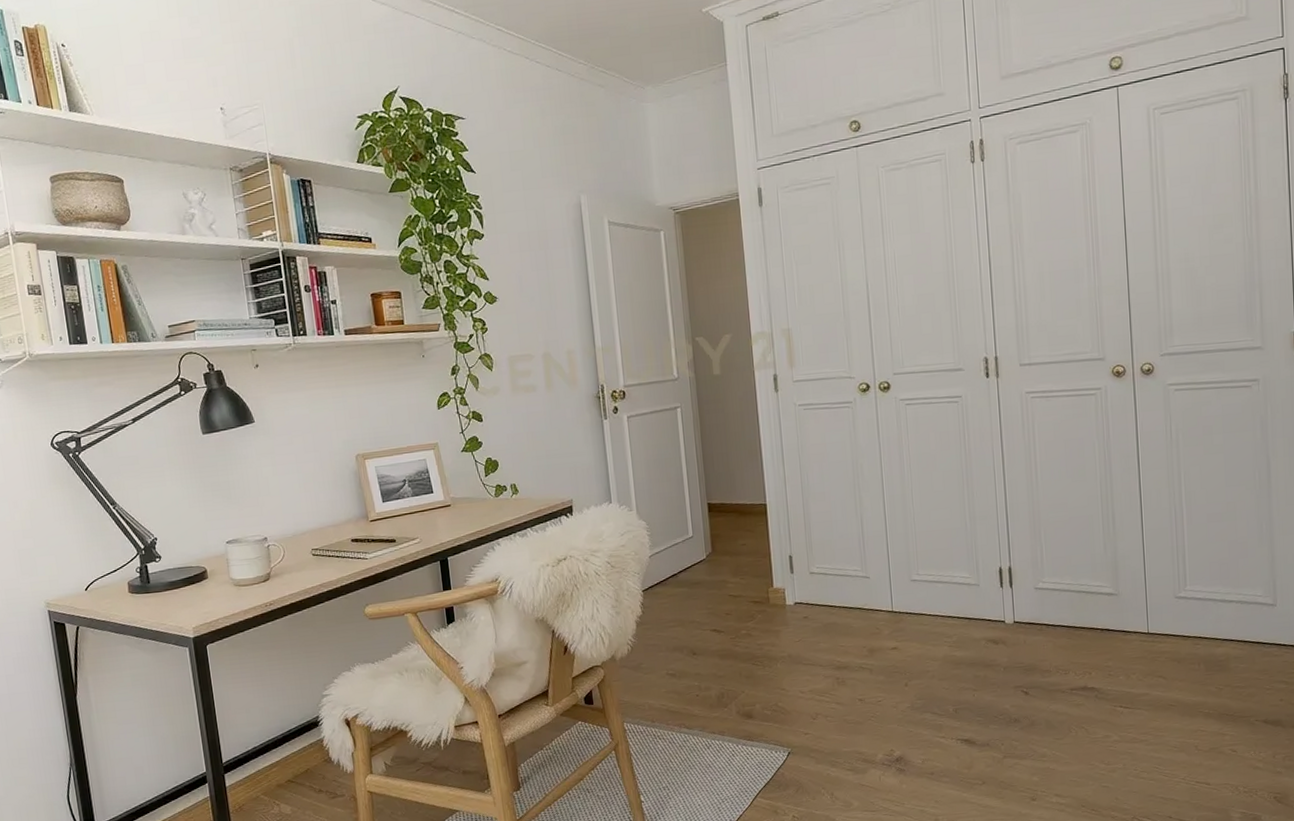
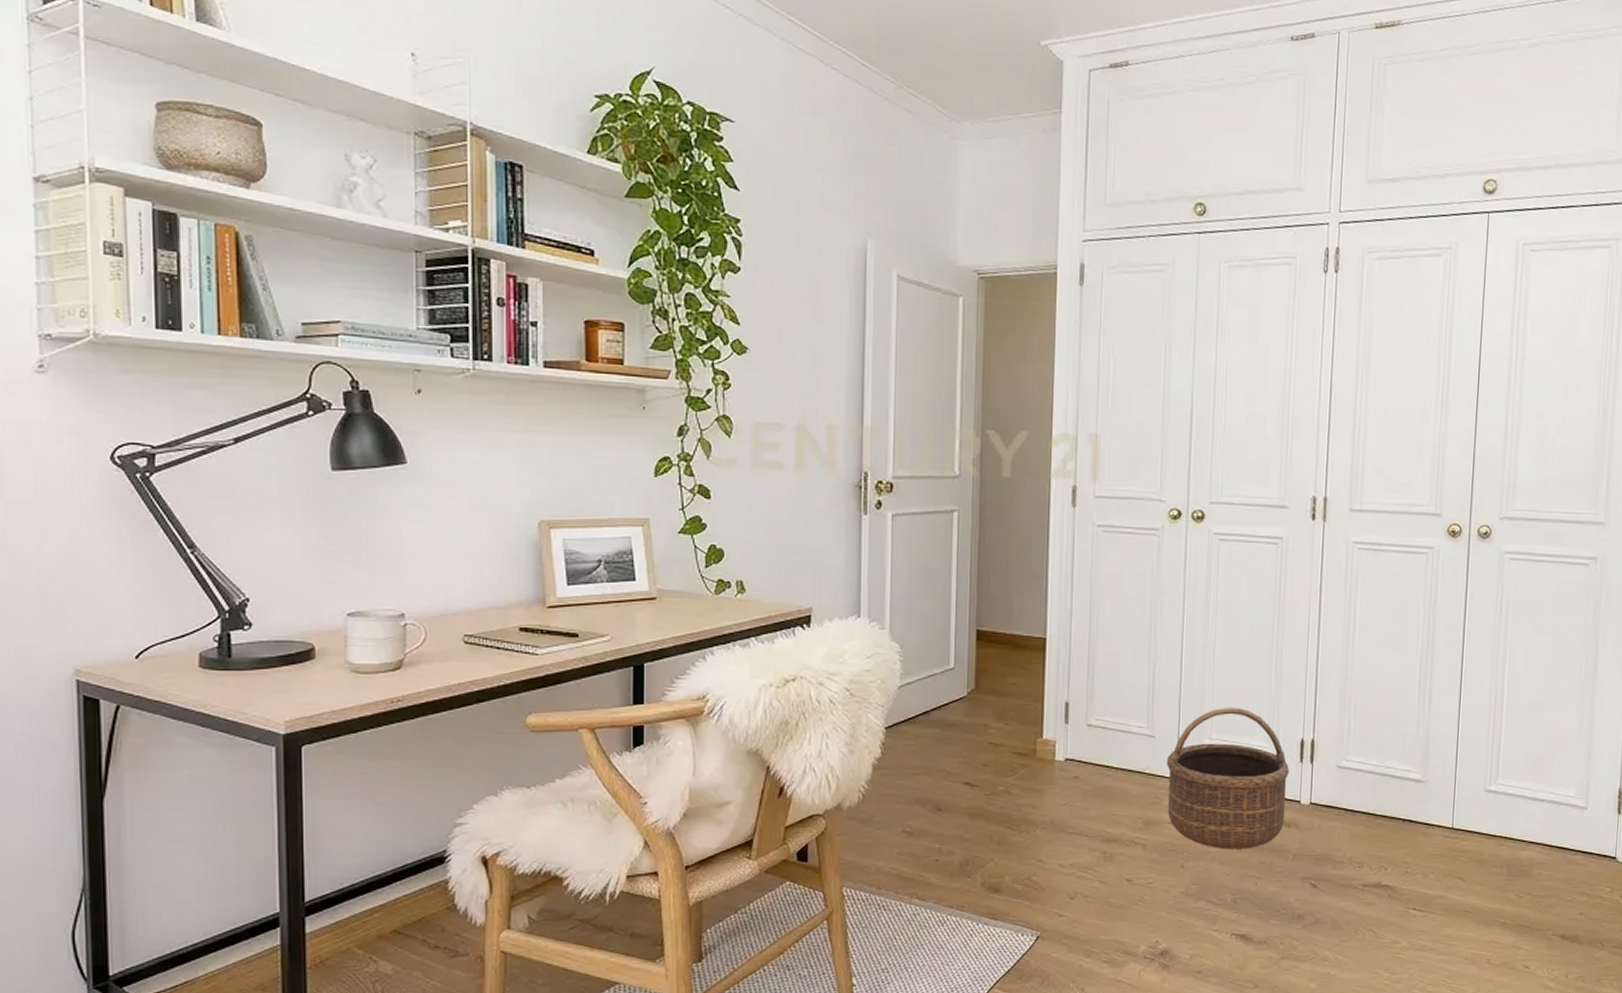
basket: none [881,545,993,668] -> present [1166,707,1289,849]

